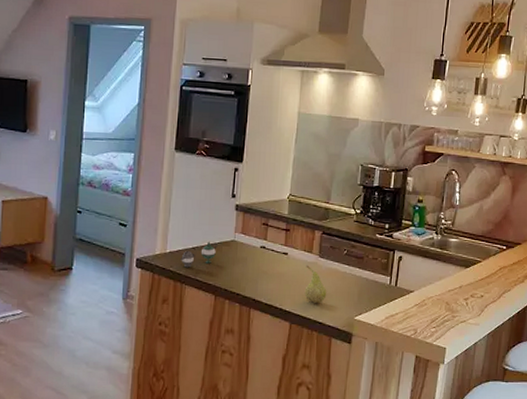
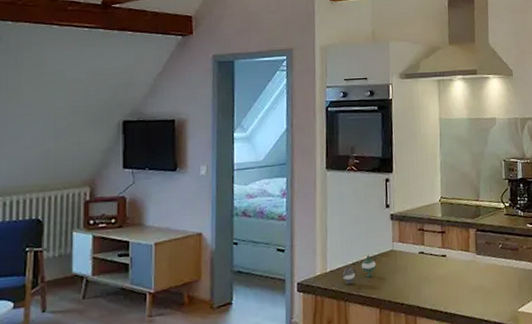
fruit: present [304,265,327,303] -> none [465,264,489,301]

